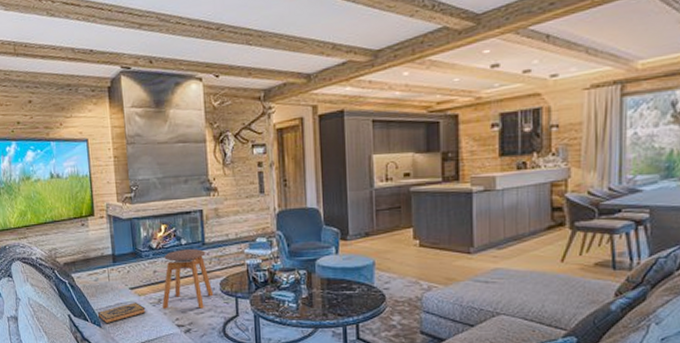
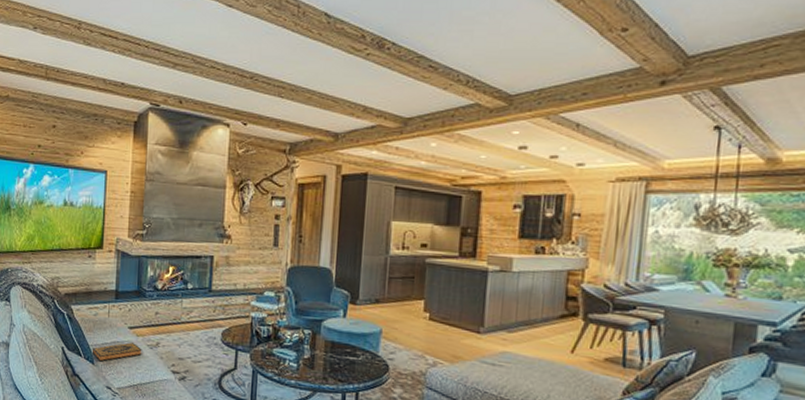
stool: present [162,249,214,309] -> none [159,293,214,358]

